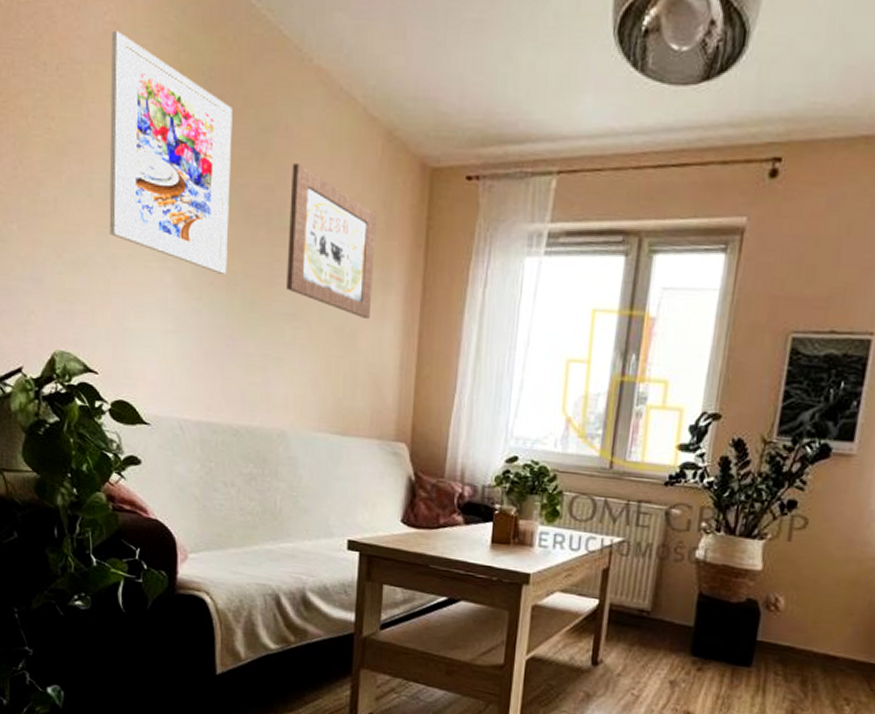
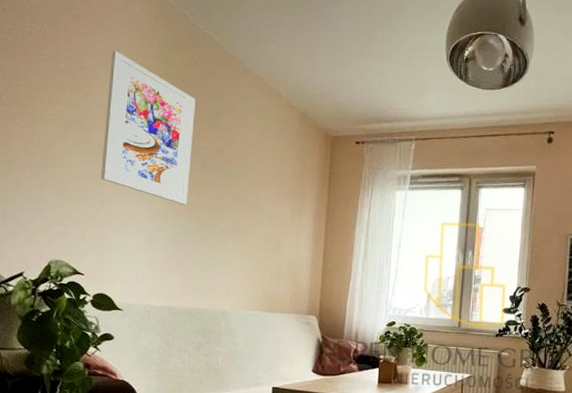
wall art: present [287,162,377,318] -> none [231,133,295,232]

